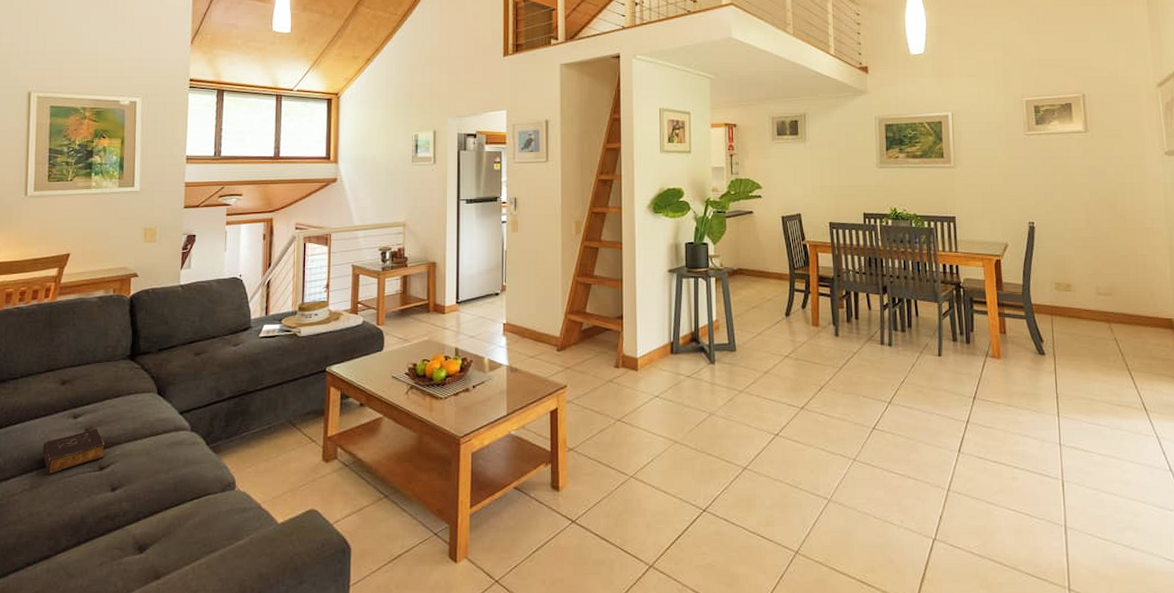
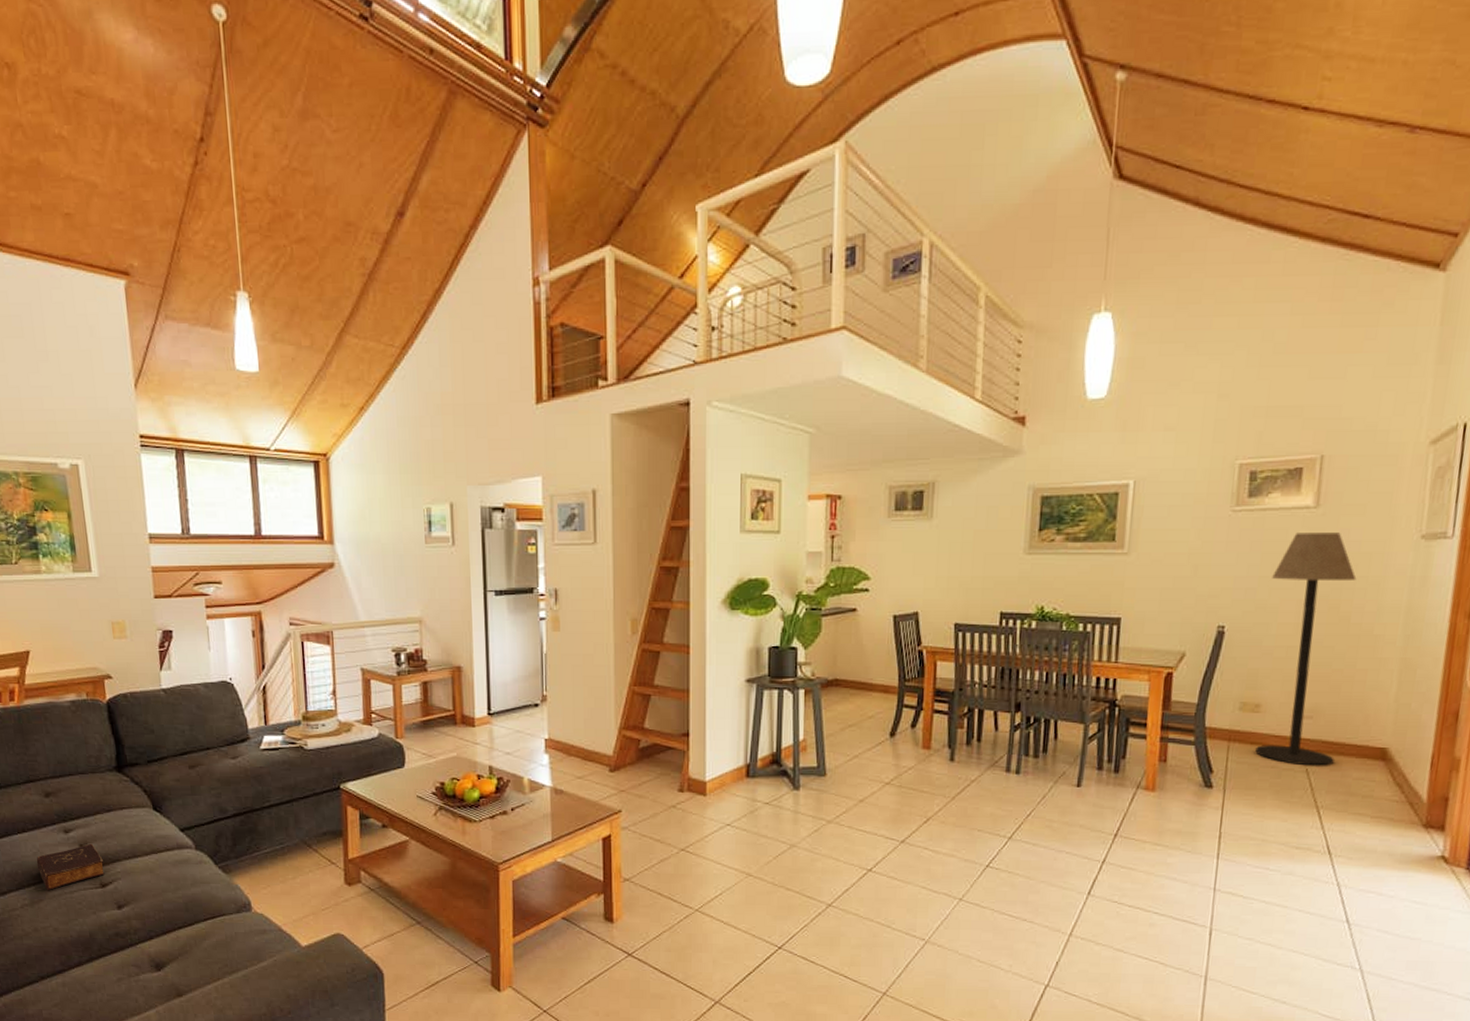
floor lamp: none [1063,150,1135,335] -> present [1255,532,1357,766]

